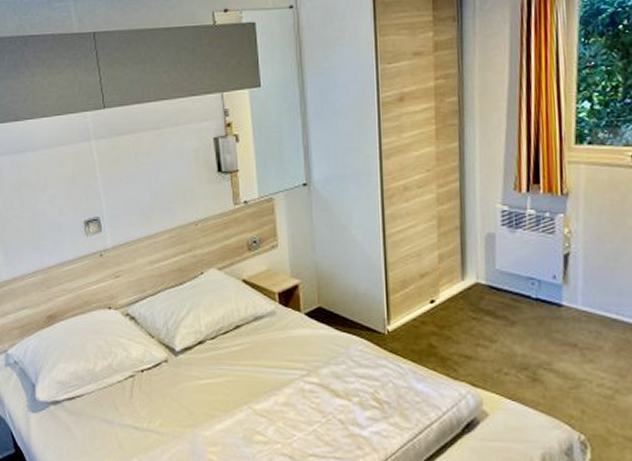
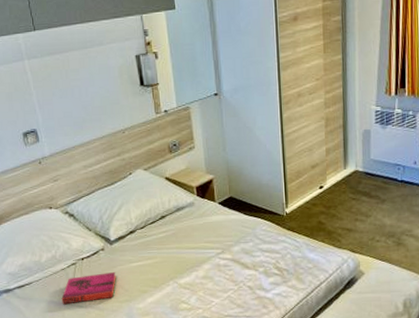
hardback book: none [116,388,180,425] -> present [61,271,116,305]

